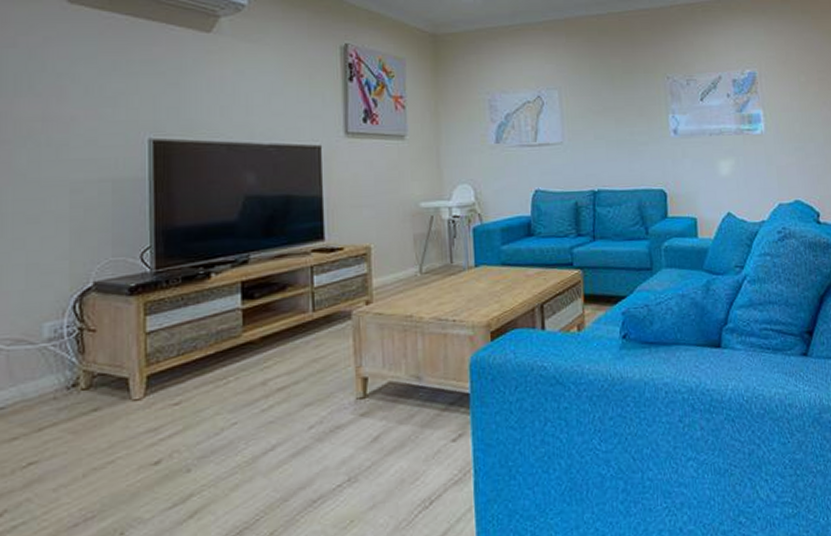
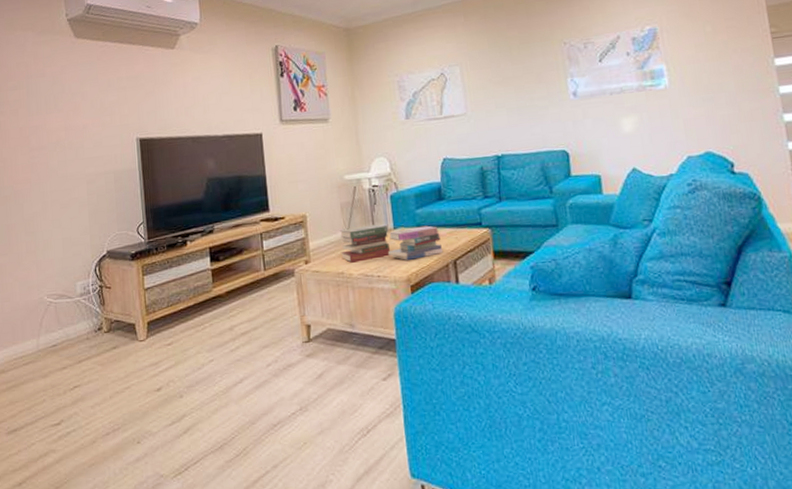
books: none [411,260,470,305] -> present [340,224,391,263]
books: none [467,264,530,303] -> present [388,225,443,260]

